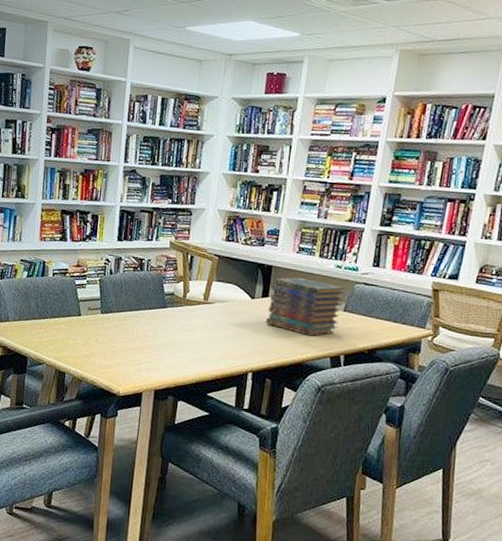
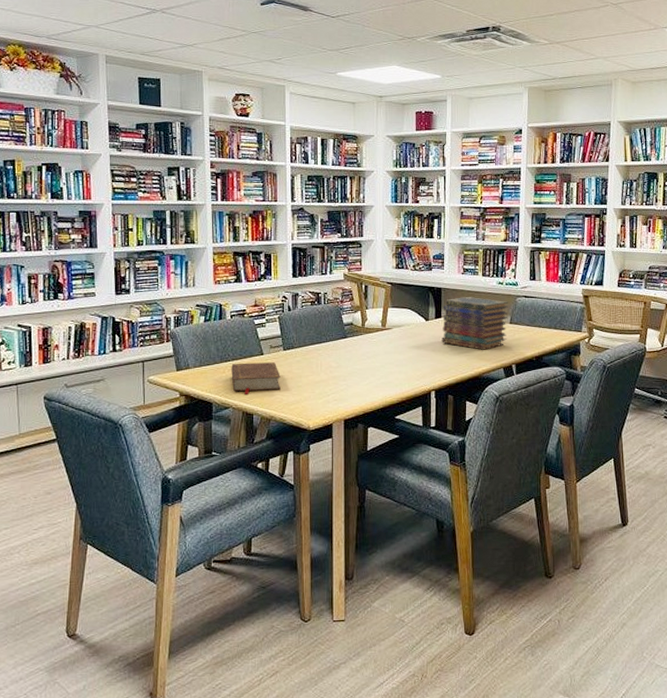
book: none [48,321,96,353] -> present [231,362,281,394]

